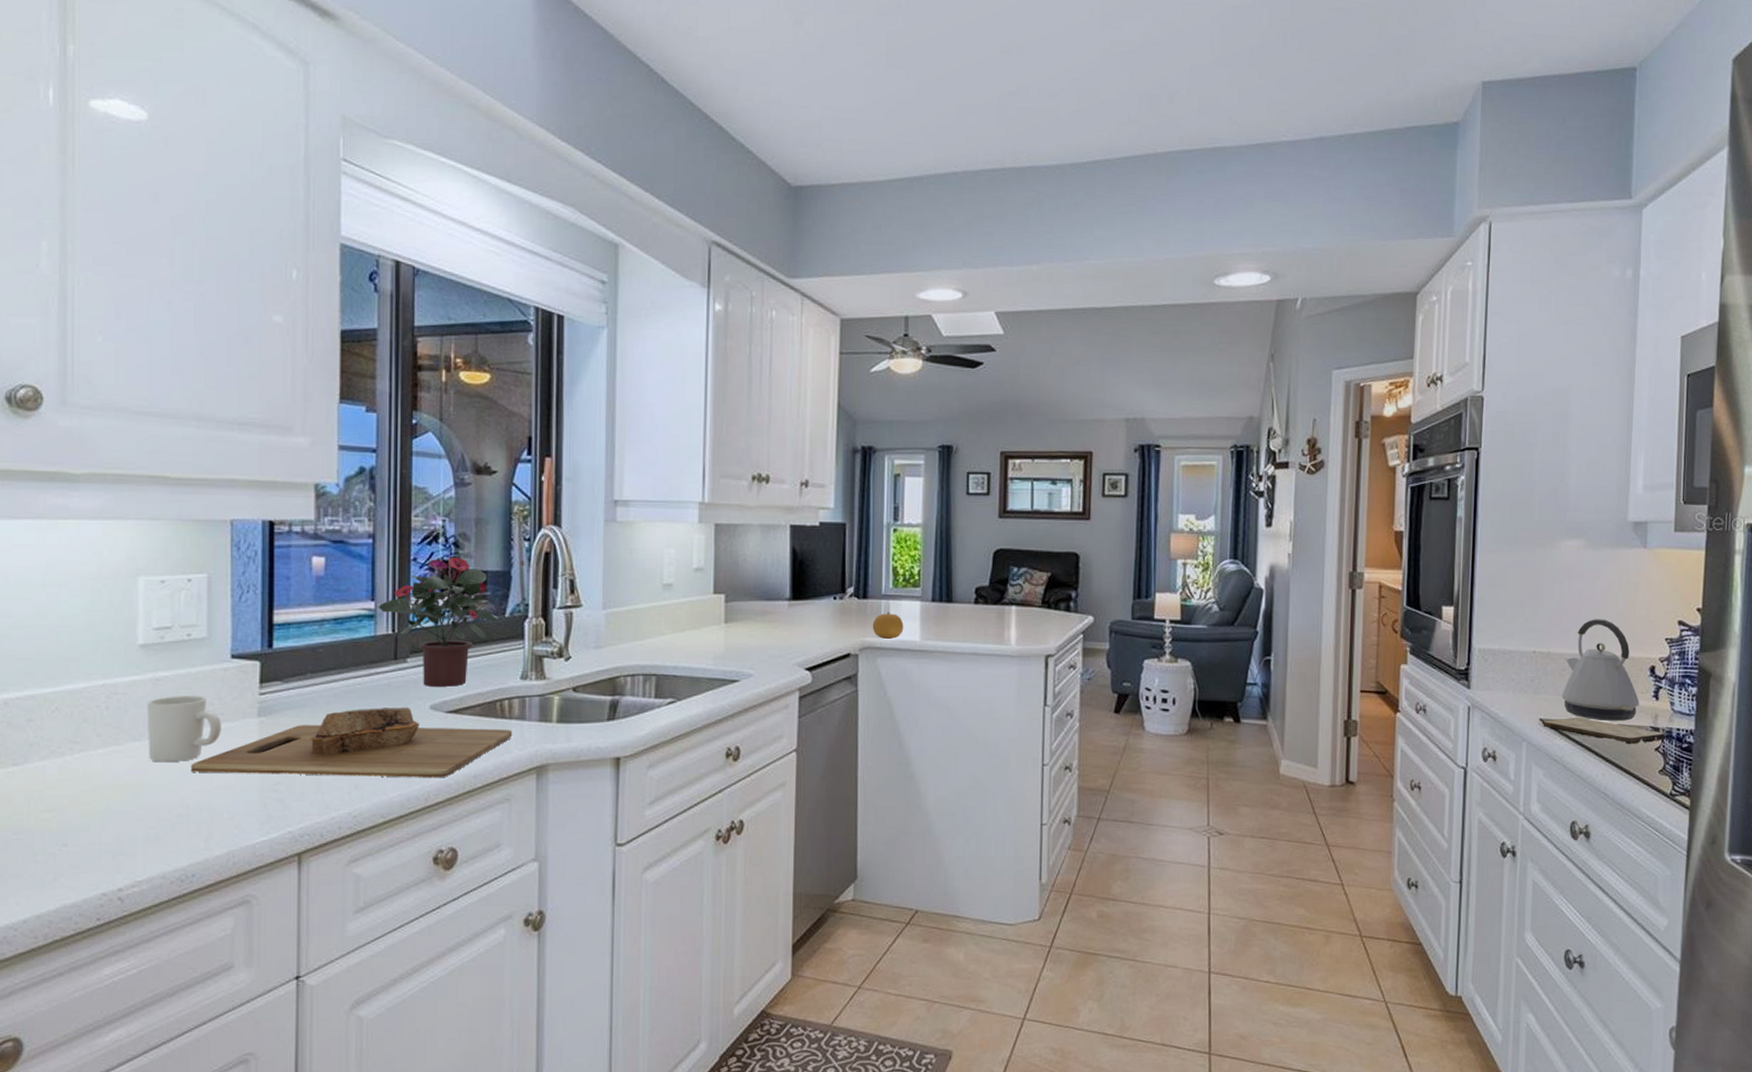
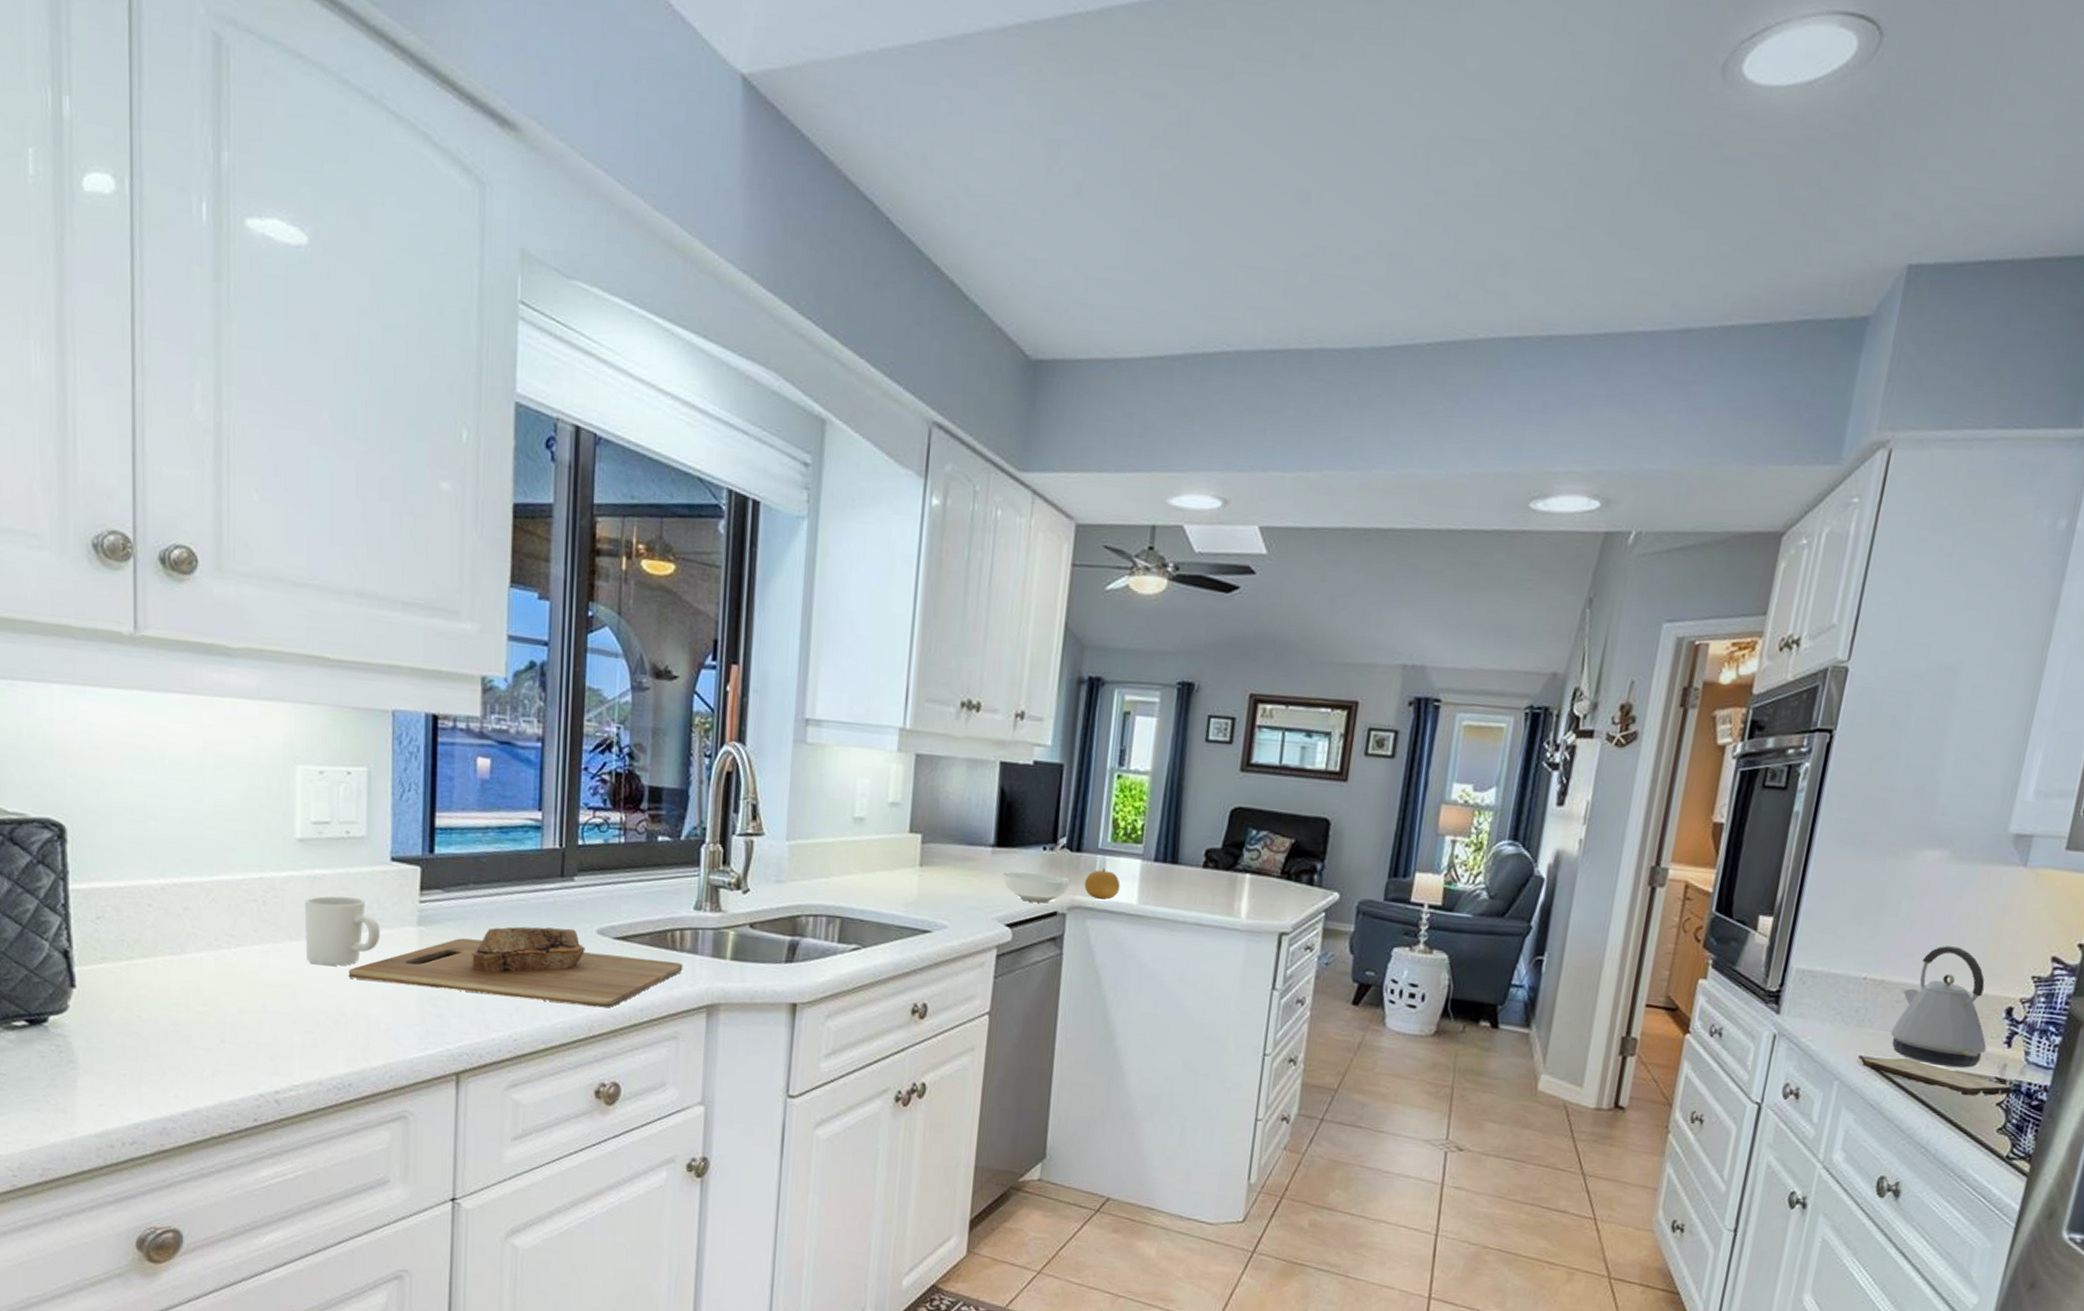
potted flower: present [378,556,497,687] -> none [545,769,672,911]
bowl: none [799,620,861,647] -> present [1002,871,1071,904]

